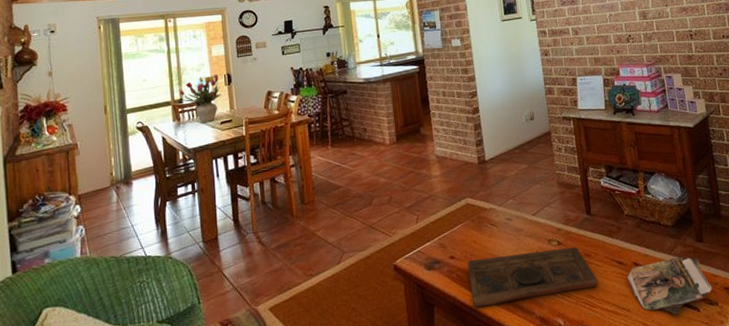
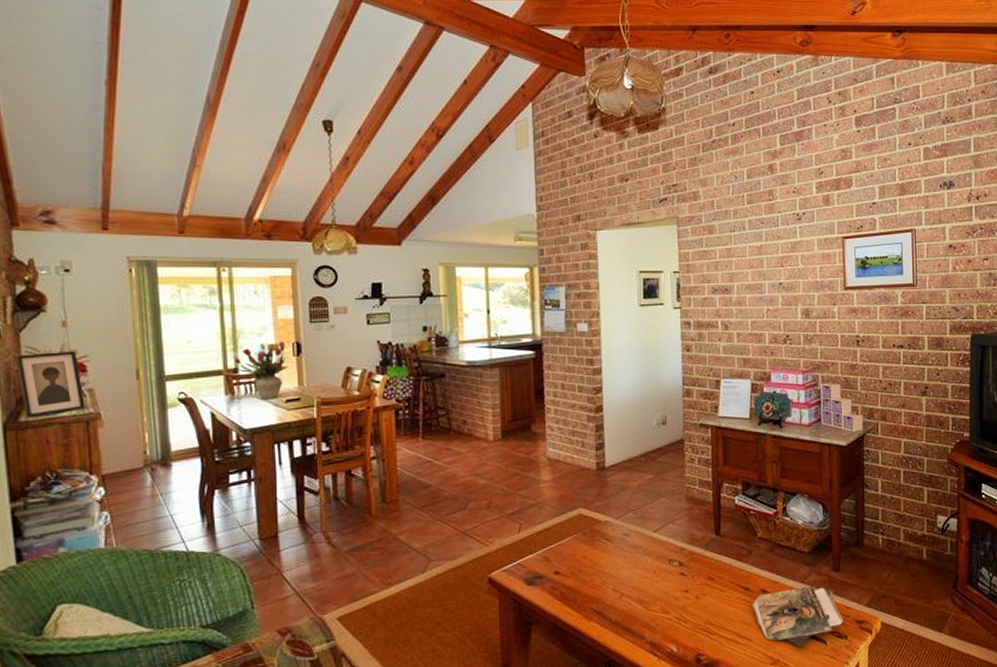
picture frame: none [14,94,66,151] -> present [16,350,85,417]
decorative tray: present [467,247,598,308] -> none [574,569,719,629]

